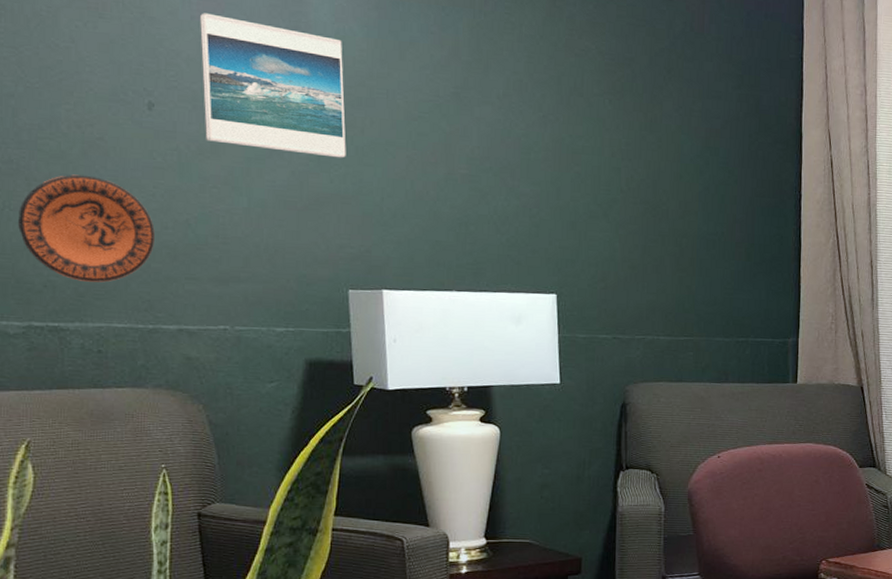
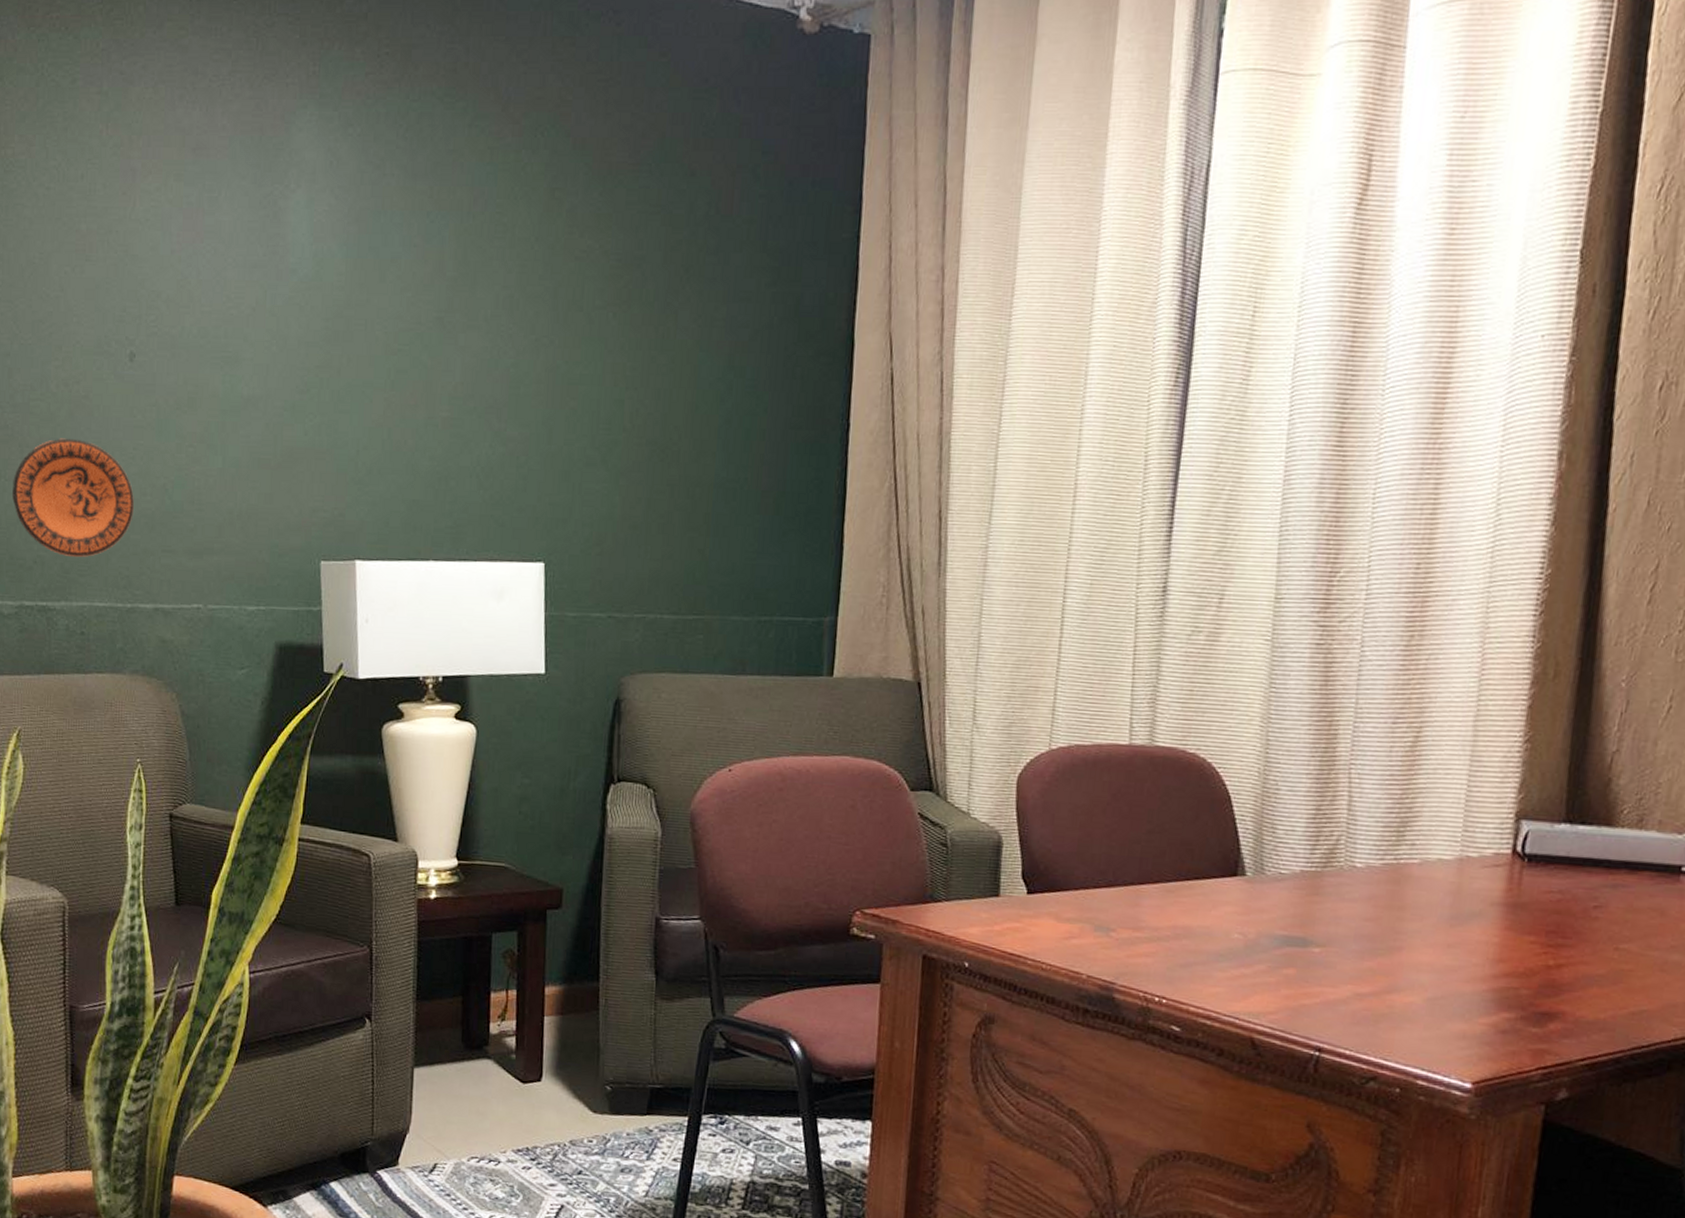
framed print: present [200,13,346,158] -> none [180,245,322,405]

